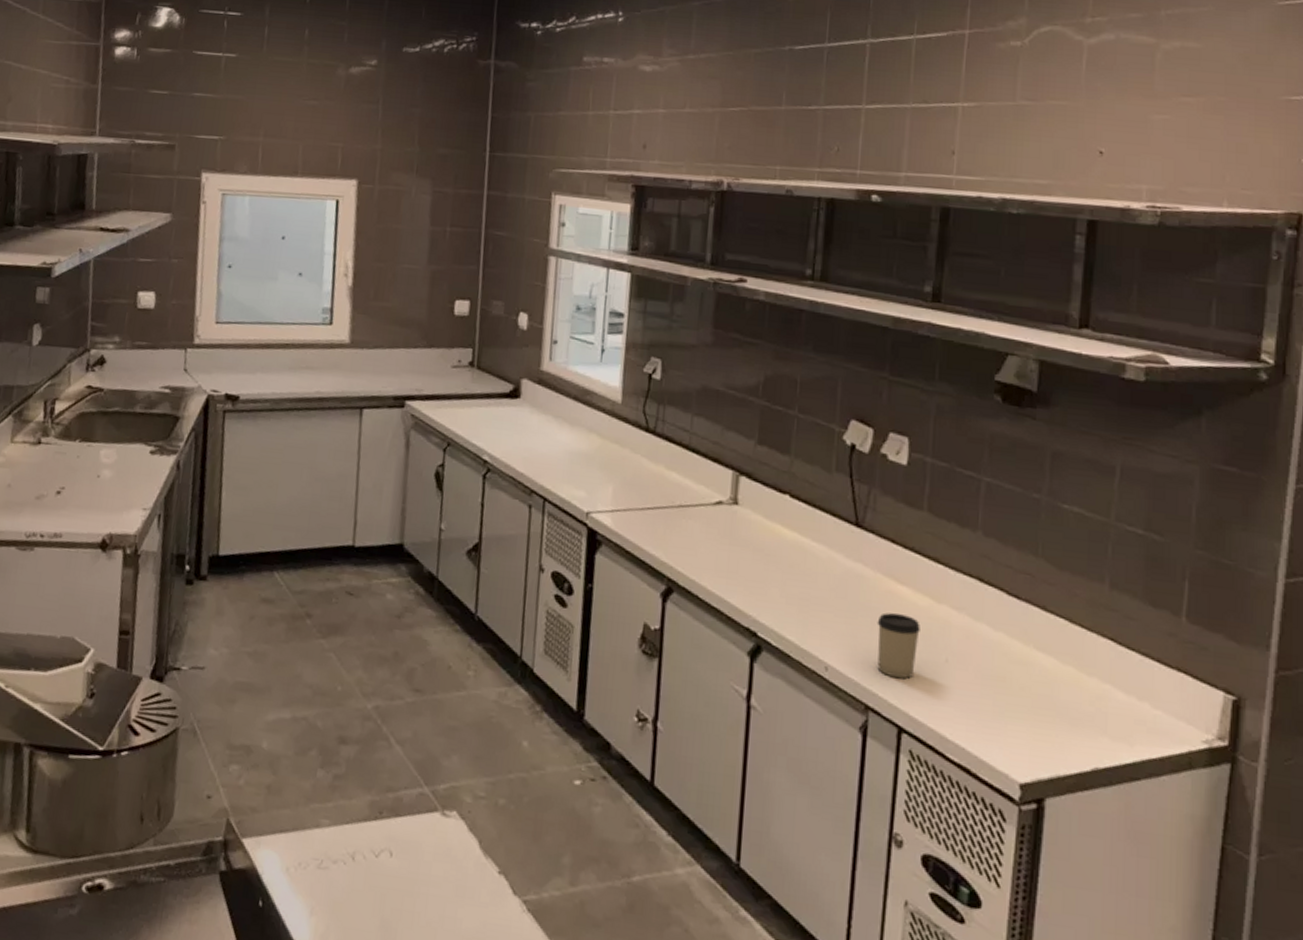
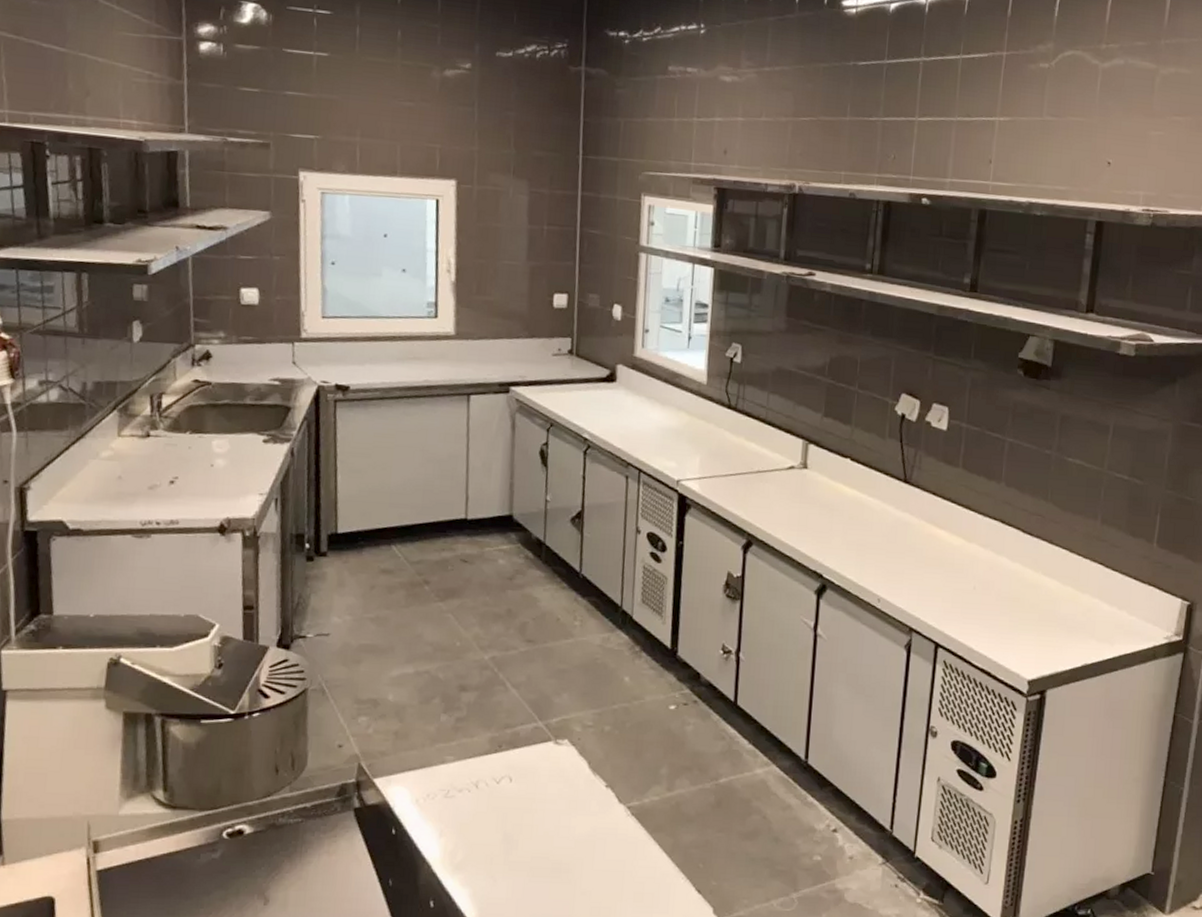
cup: present [877,613,920,679] -> none [920,552,955,605]

